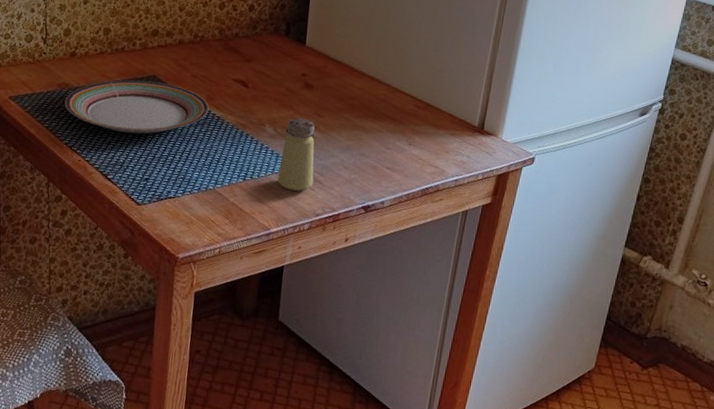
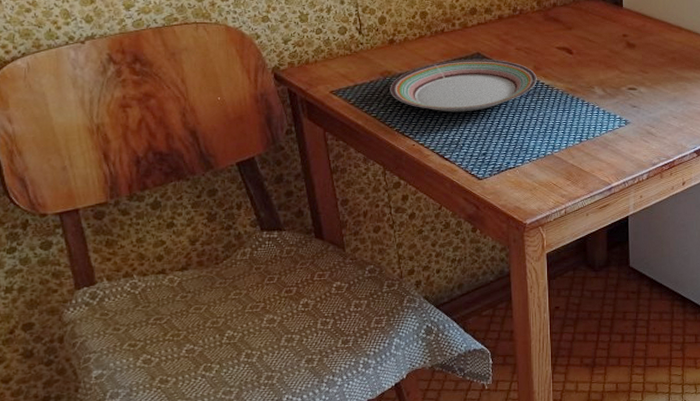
saltshaker: present [277,118,315,191] -> none [612,77,646,145]

